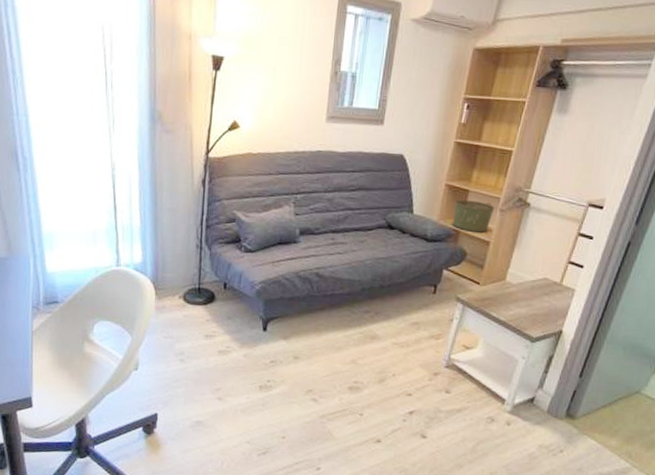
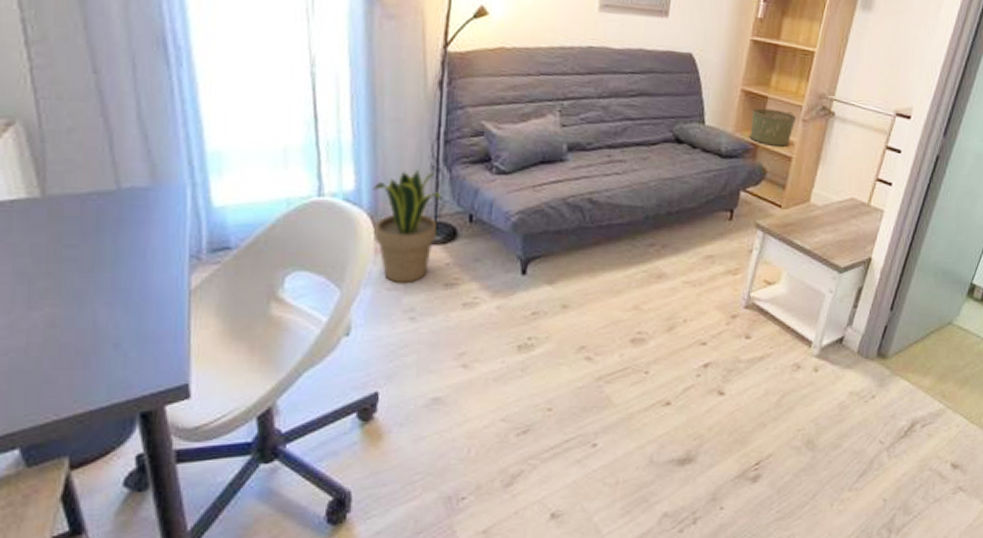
potted plant: none [154,248,204,334] -> present [373,170,442,284]

